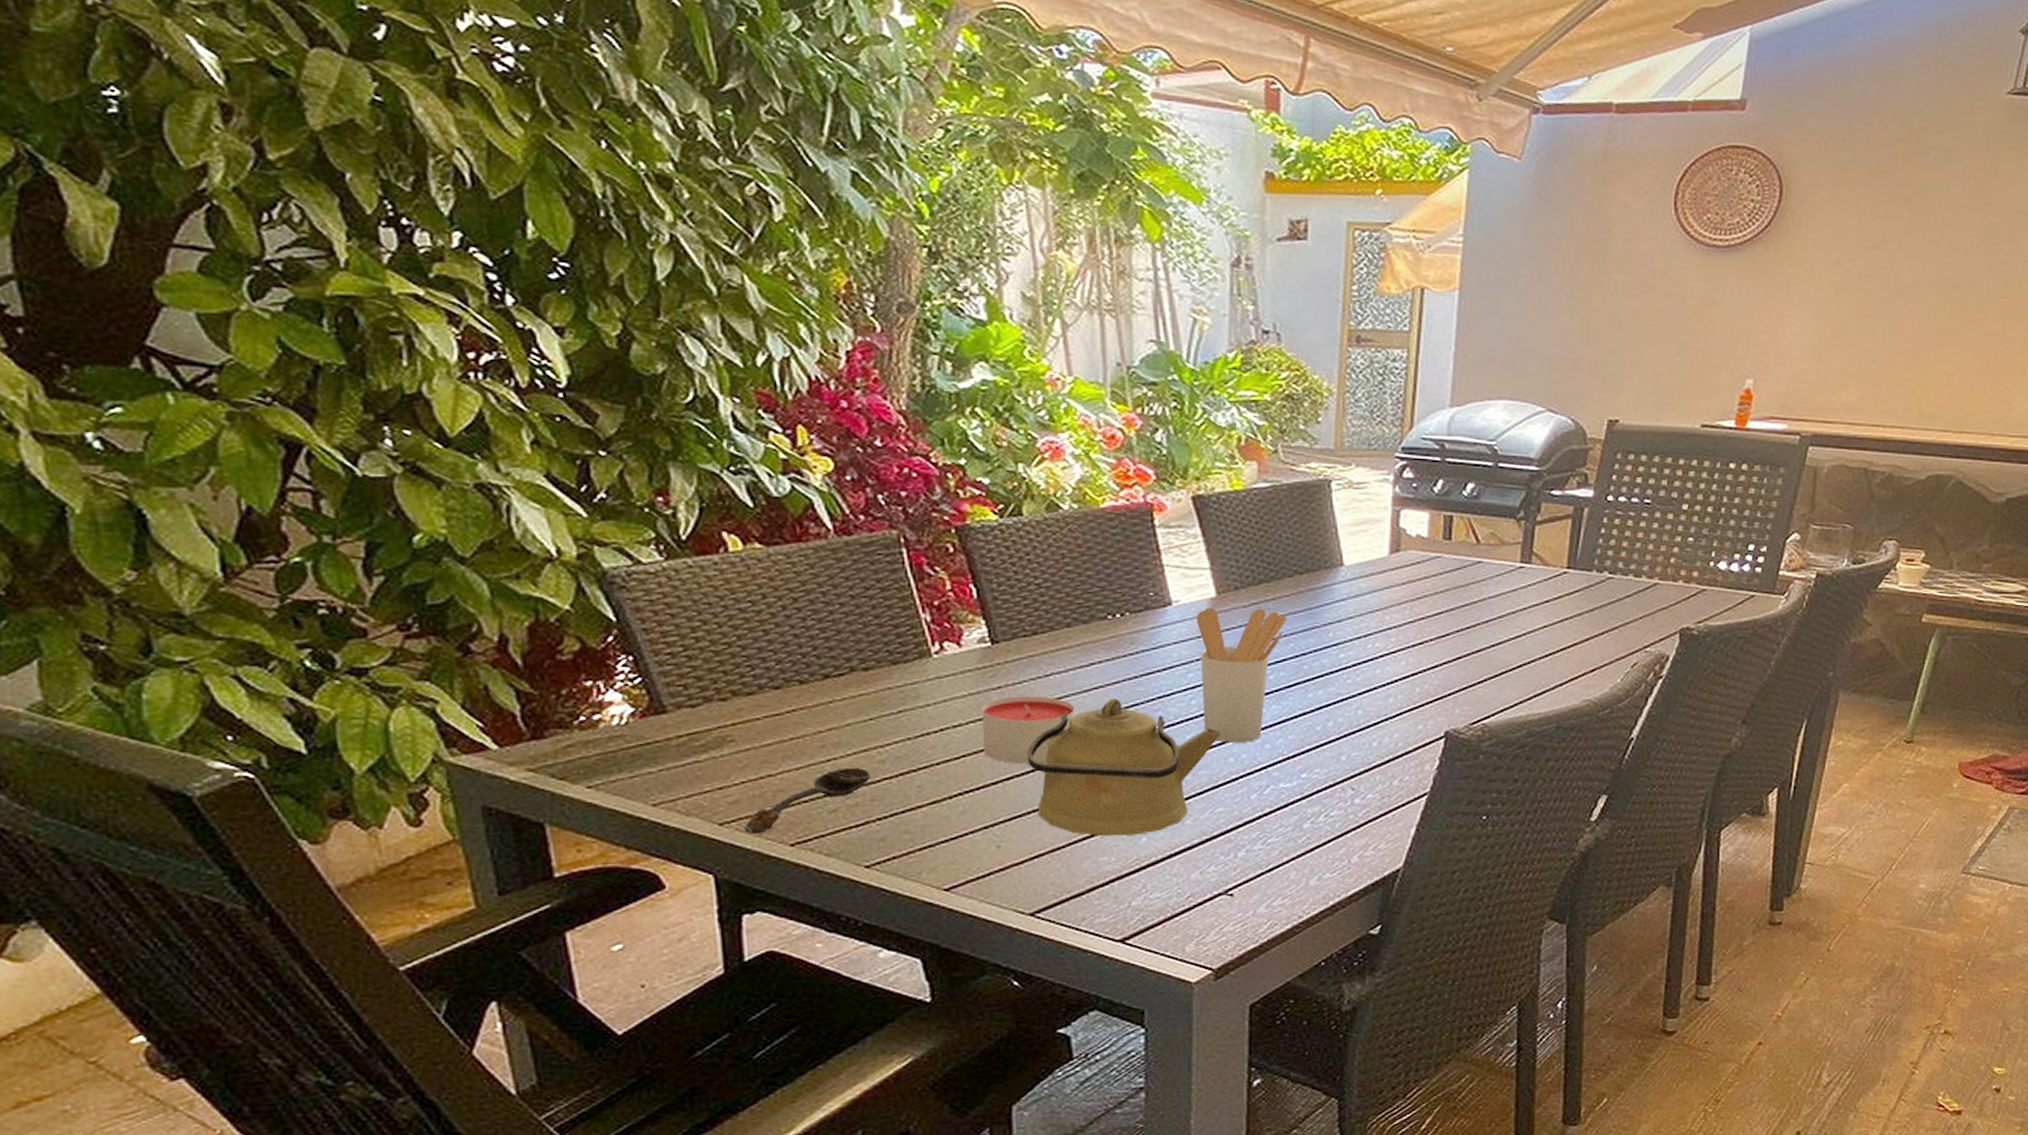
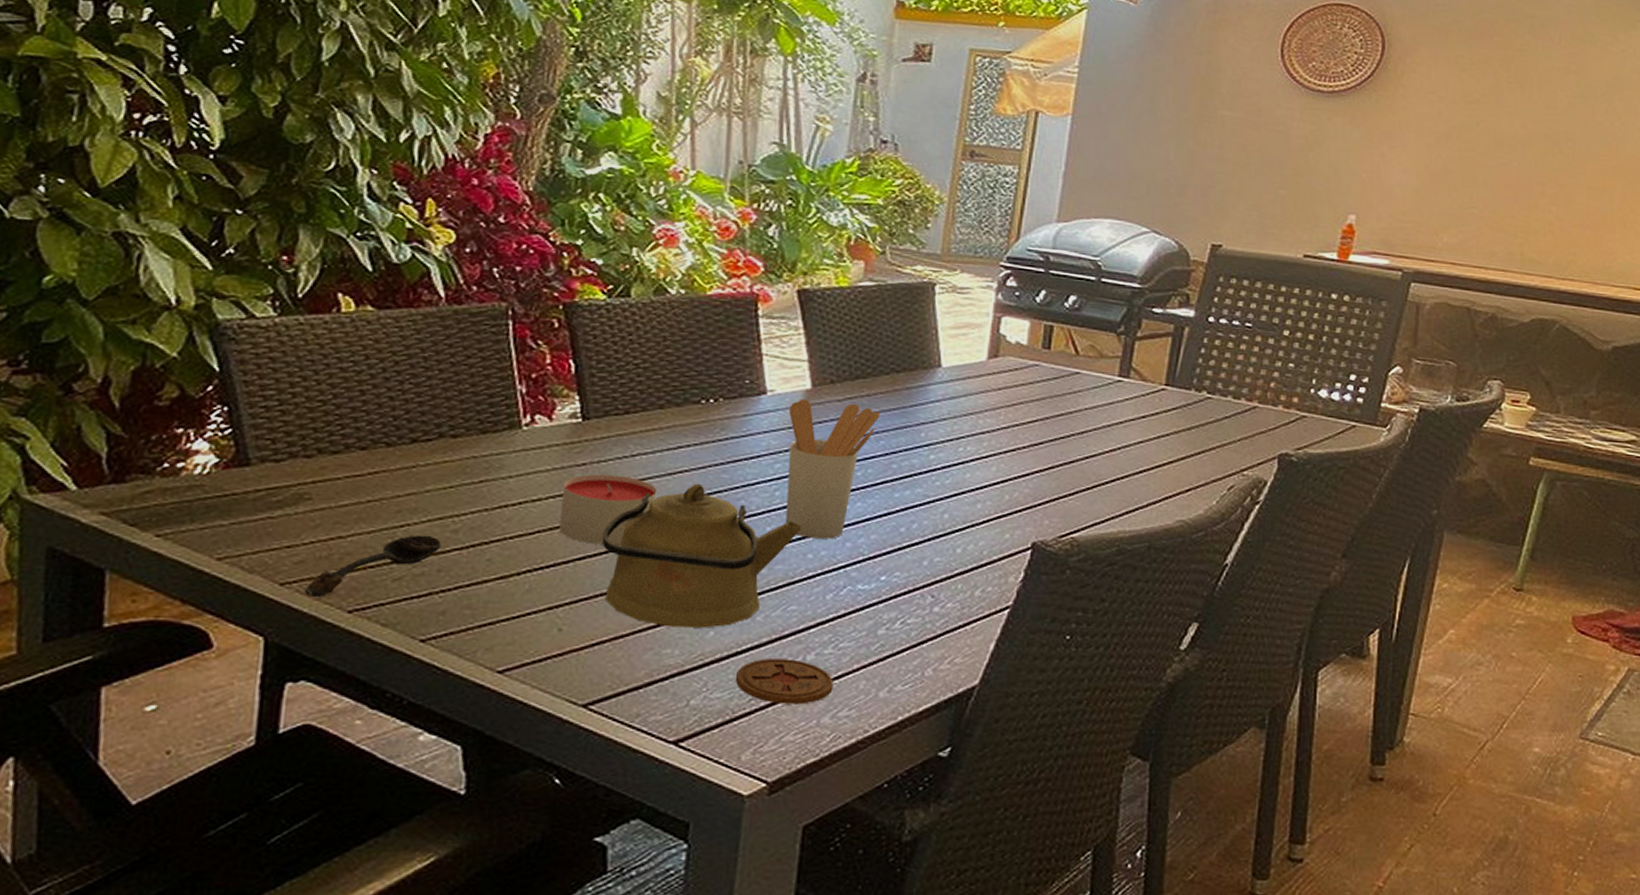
coaster: none [1173,857,1266,899] -> present [736,658,834,705]

